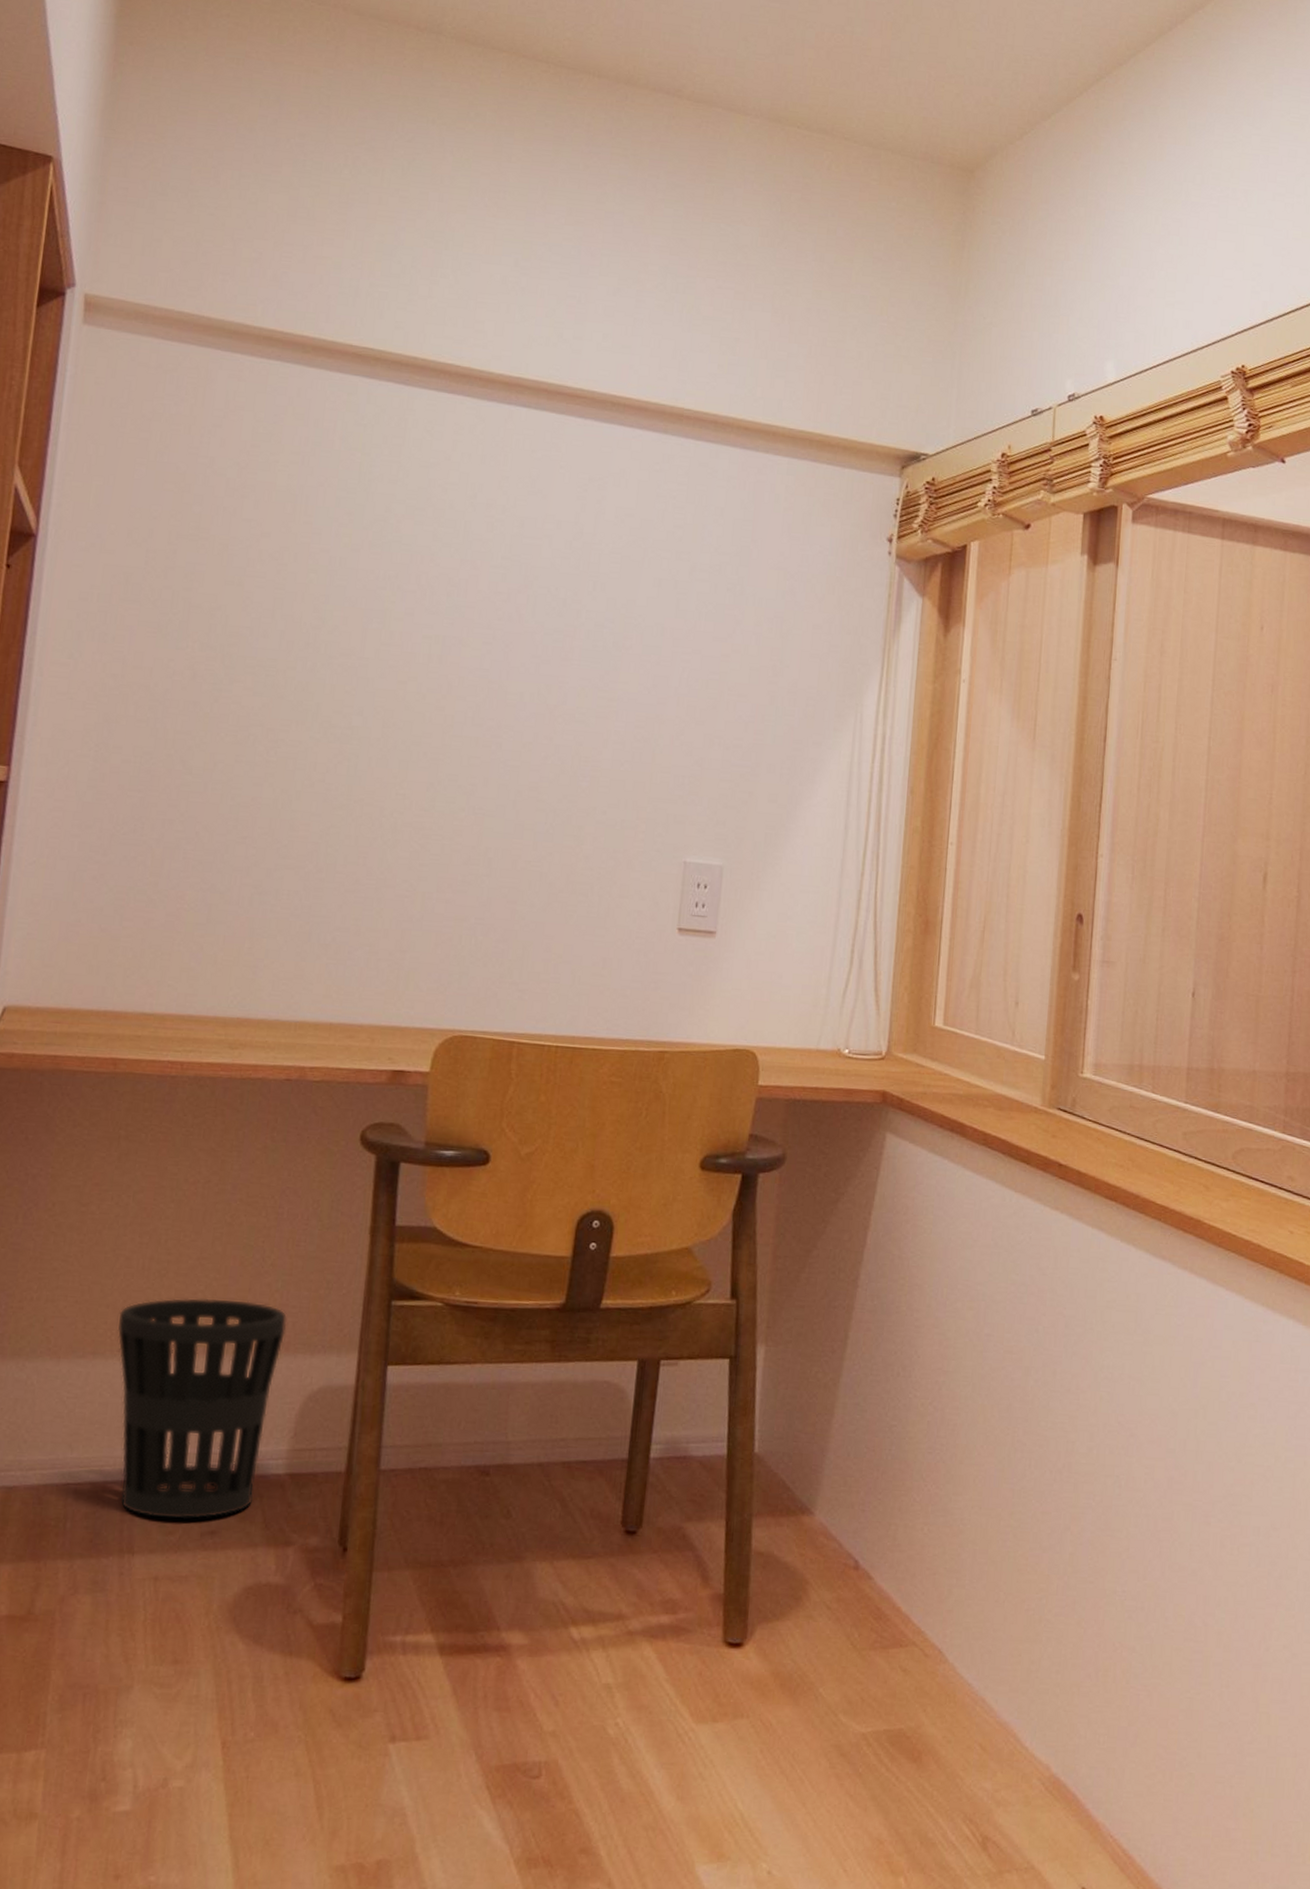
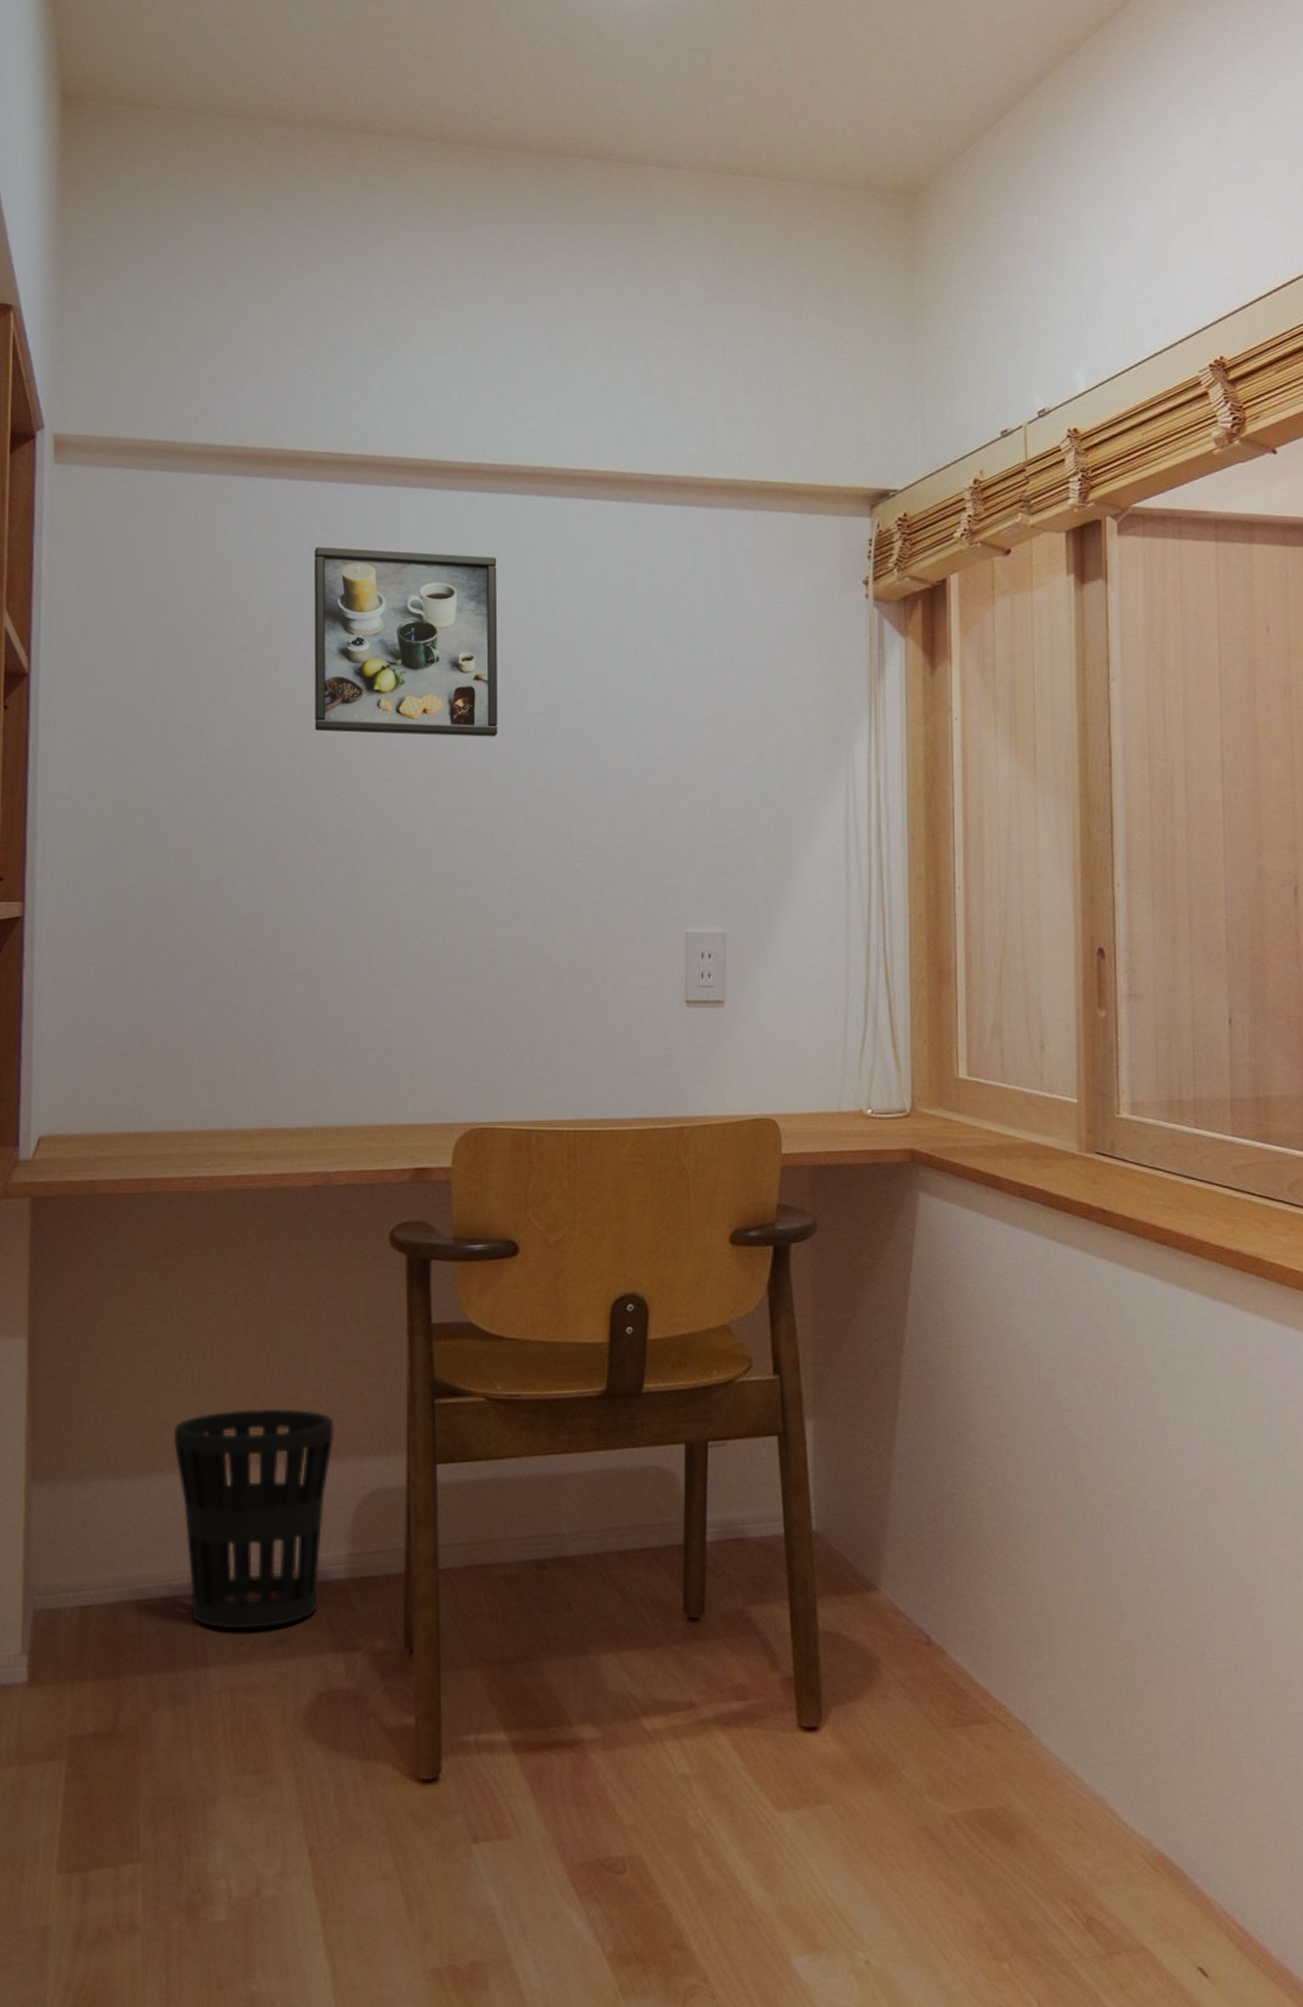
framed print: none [330,441,530,650] -> present [314,547,498,737]

